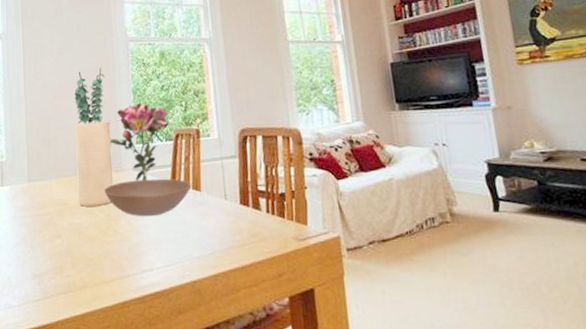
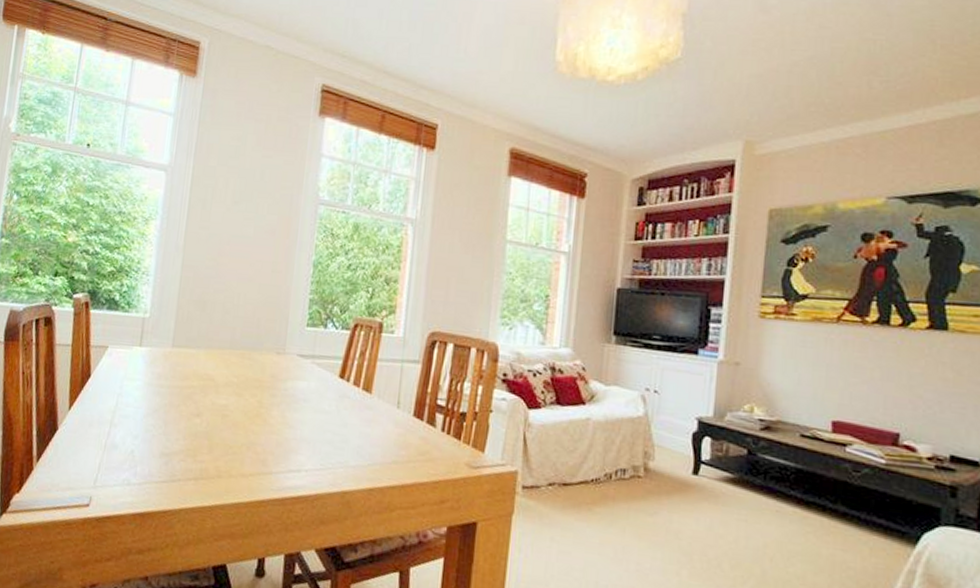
vase: present [74,67,114,207] -> none [228,228,283,389]
bowl: present [103,178,192,217] -> none [259,366,362,412]
flower bouquet: present [110,103,169,181] -> none [276,280,350,370]

